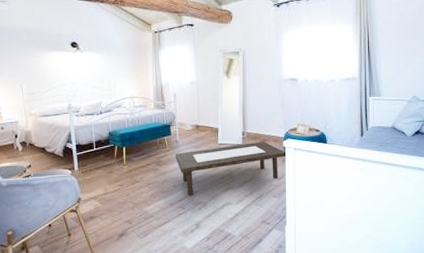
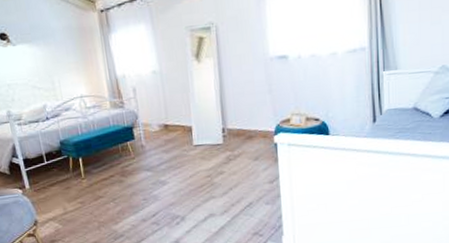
coffee table: present [175,141,285,195] -> none [142,138,278,209]

